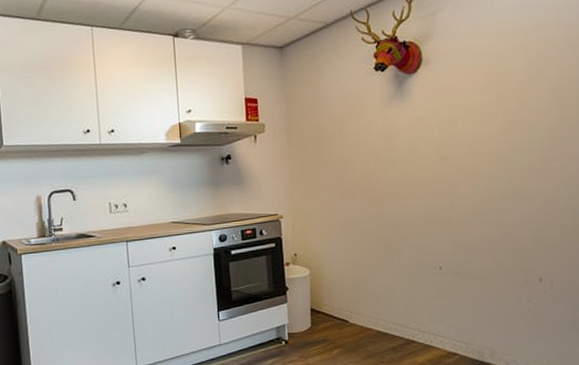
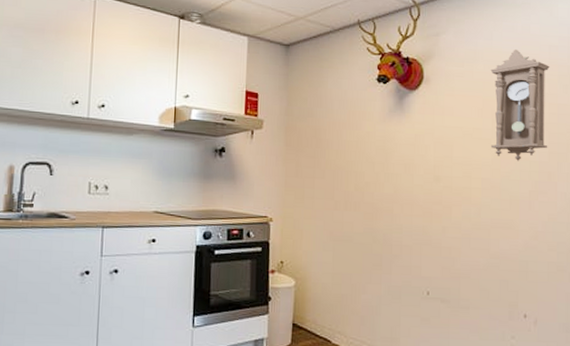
pendulum clock: none [492,16,558,130] -> present [490,49,550,161]

